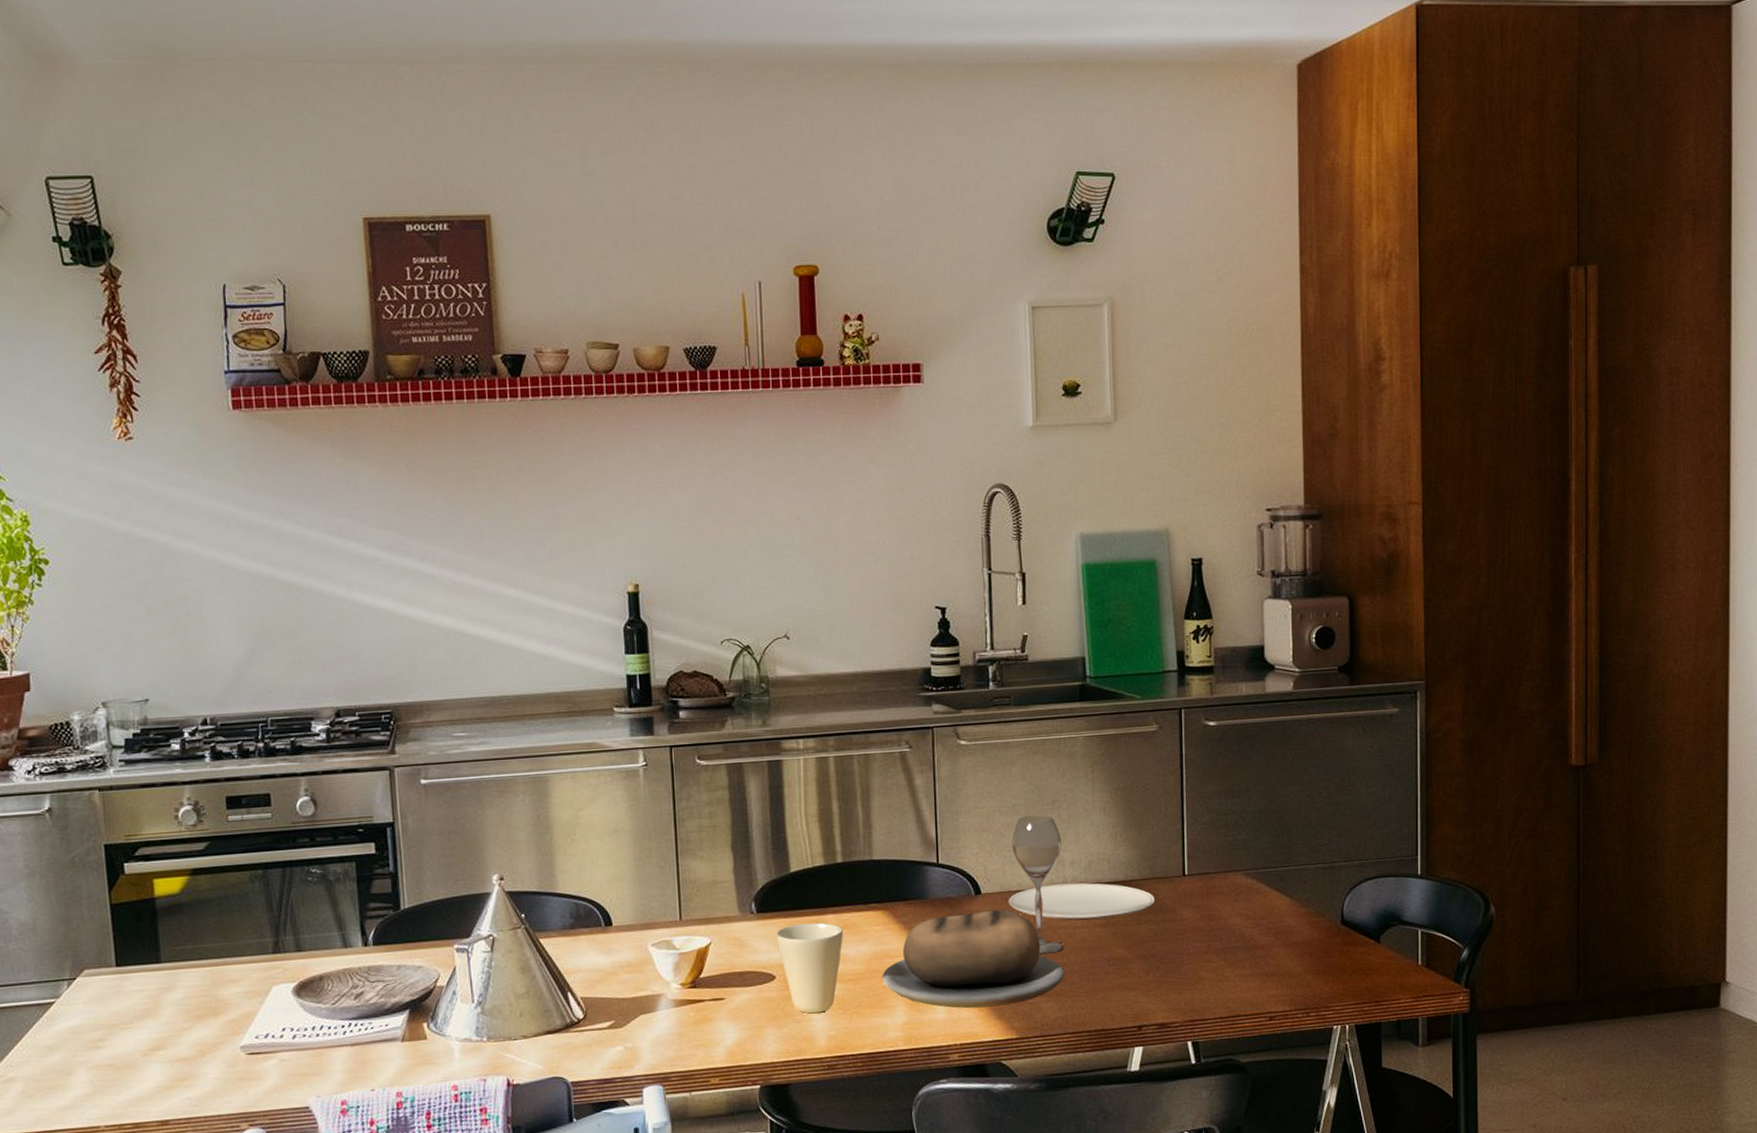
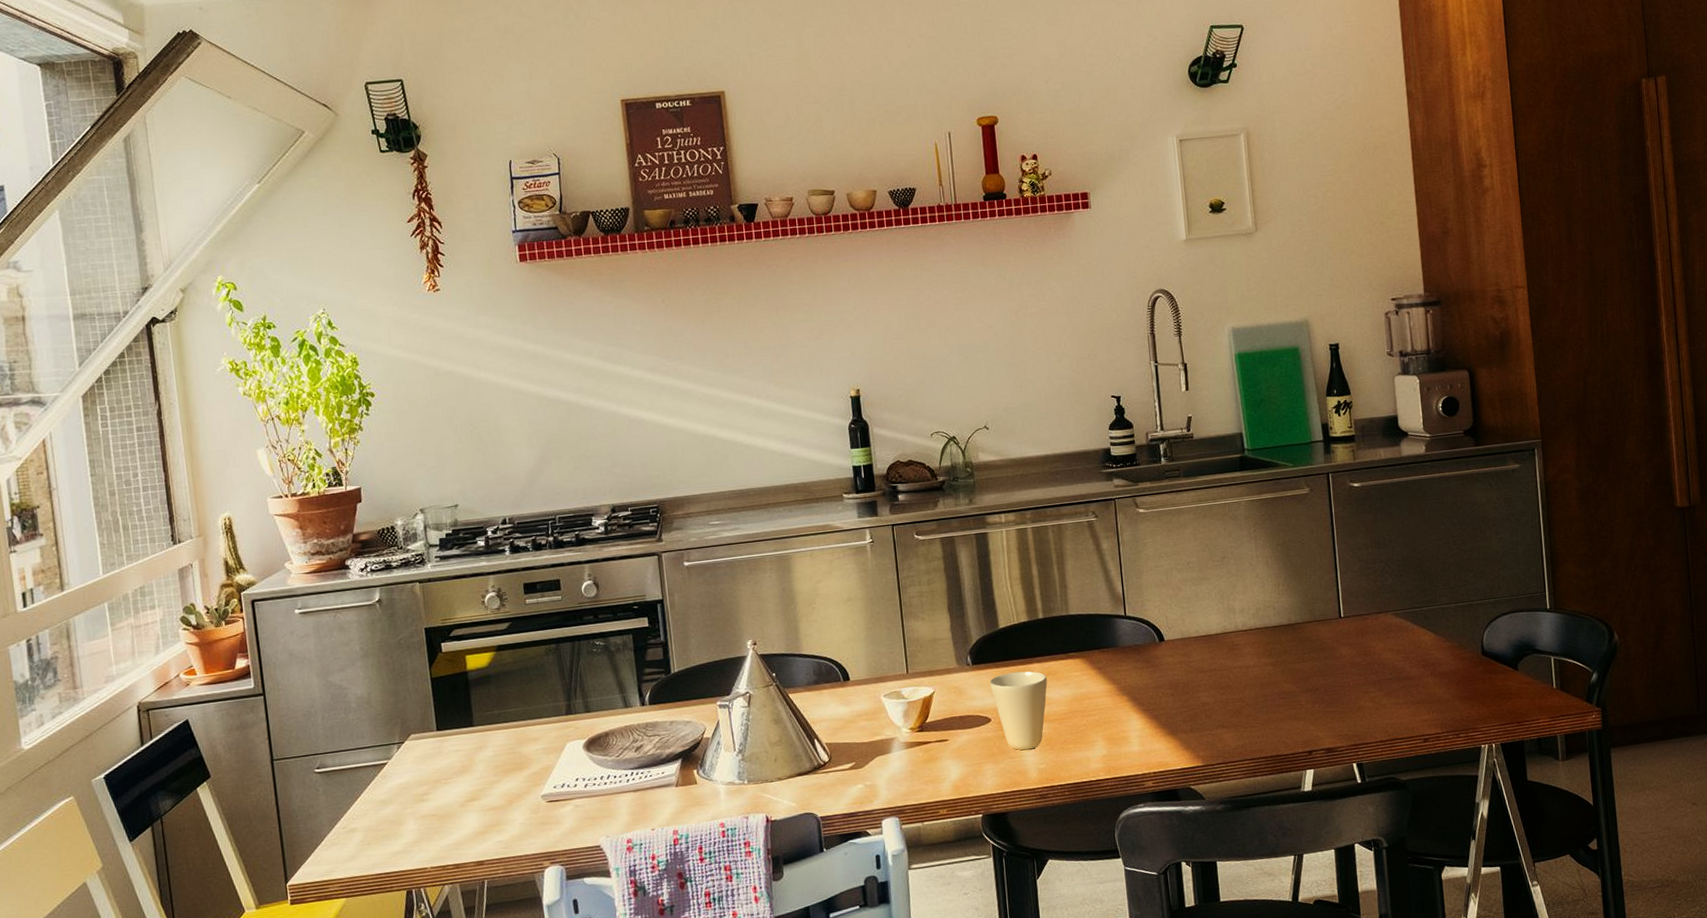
bread: present [882,909,1065,1009] -> none [1082,653,1241,742]
plate: present [1008,883,1155,921] -> none [1188,627,1316,661]
wineglass: present [1012,815,1062,955] -> none [1188,570,1238,692]

